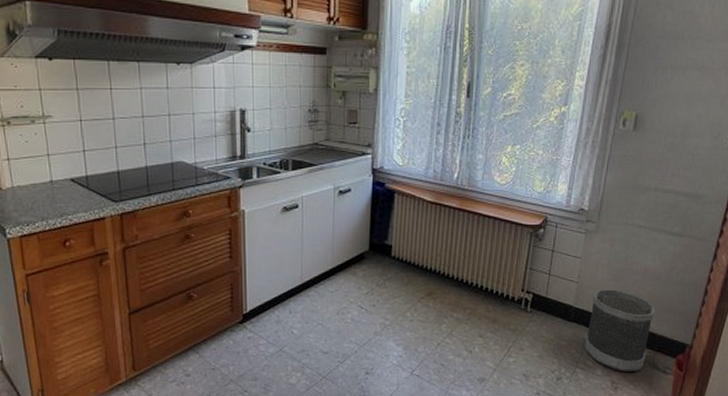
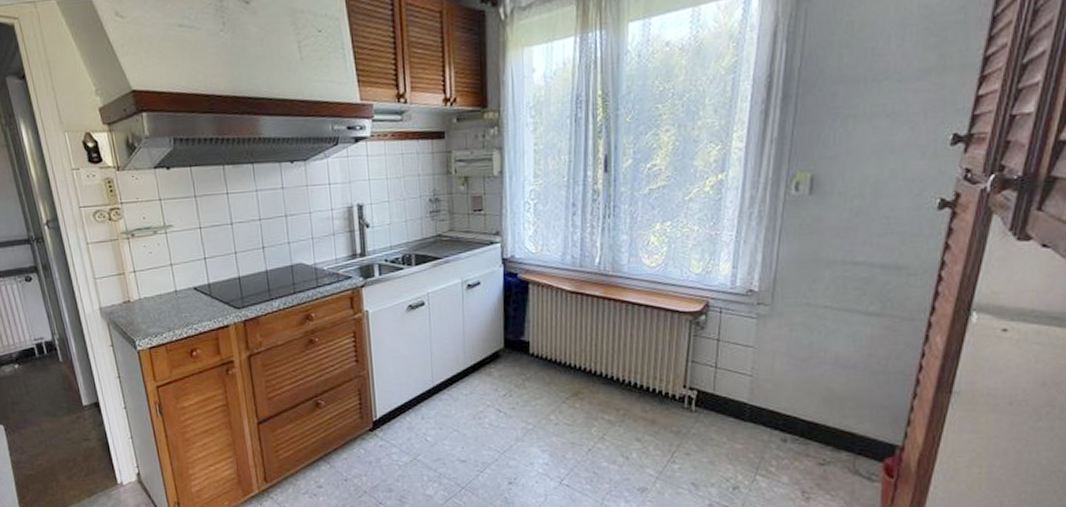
wastebasket: present [584,289,656,372] -> none [765,382,853,479]

